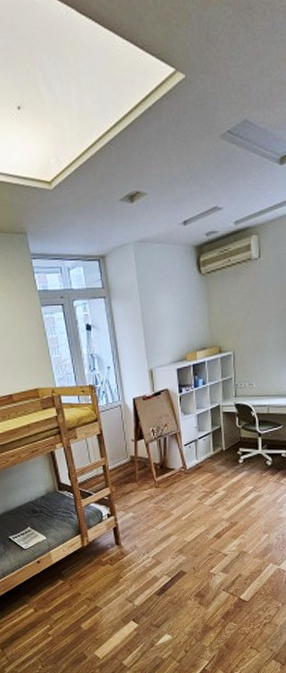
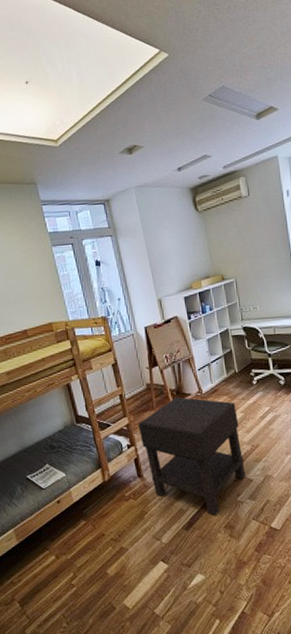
nightstand: none [119,471,221,585] -> present [138,397,246,517]

